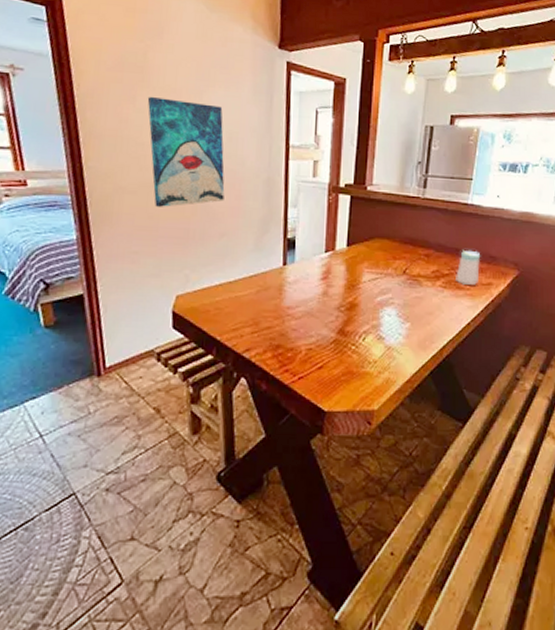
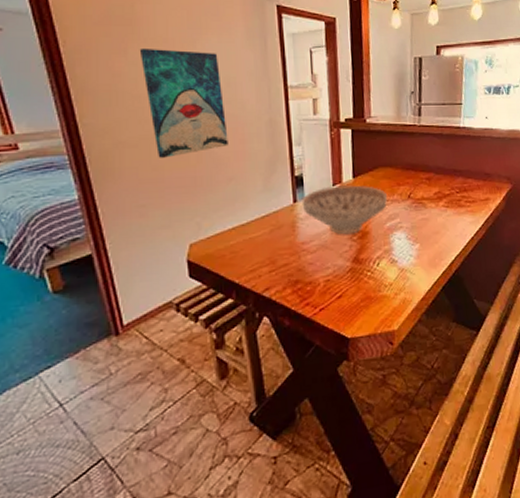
decorative bowl: none [291,253,382,305] -> present [301,185,388,235]
salt shaker: present [456,249,481,286] -> none [456,169,477,204]

